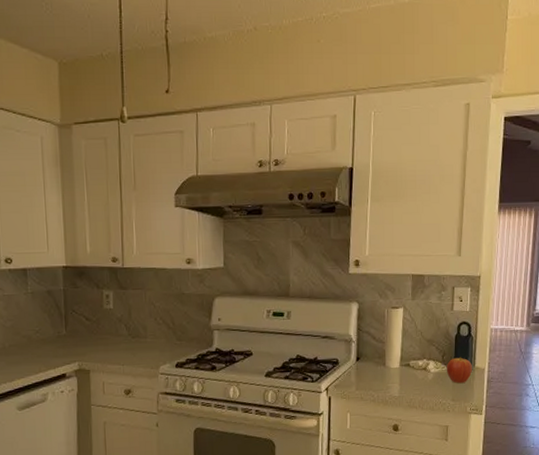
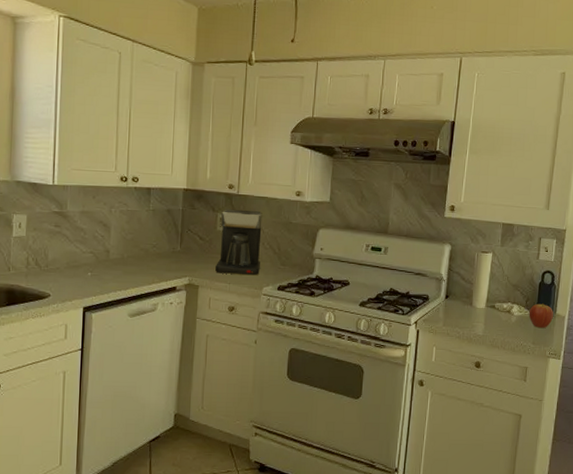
coffee maker: none [106,284,155,355] -> present [215,209,263,276]

